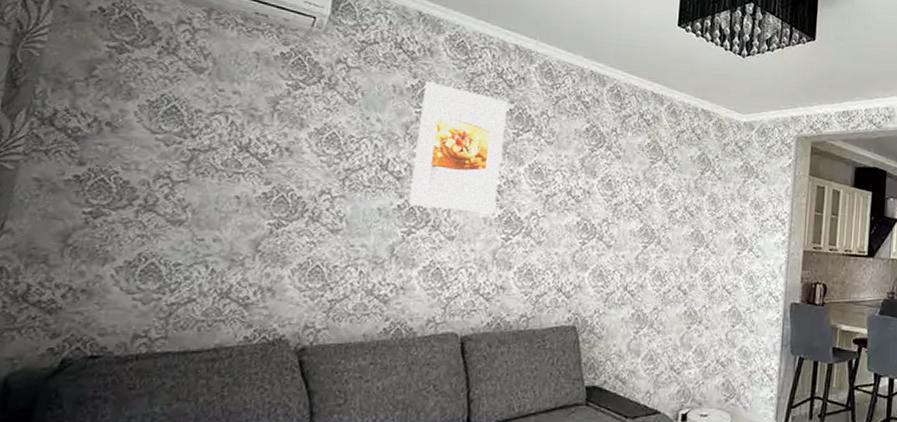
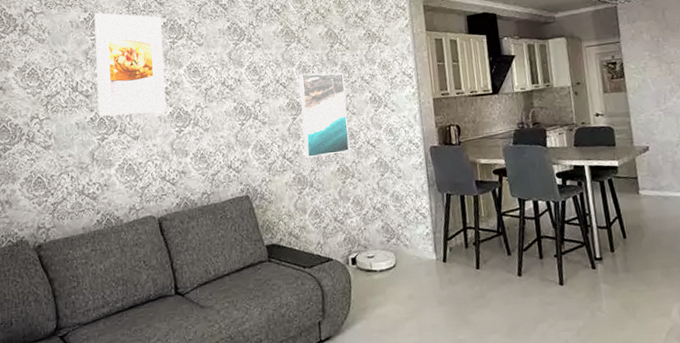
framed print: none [650,198,710,295] -> present [298,72,350,159]

